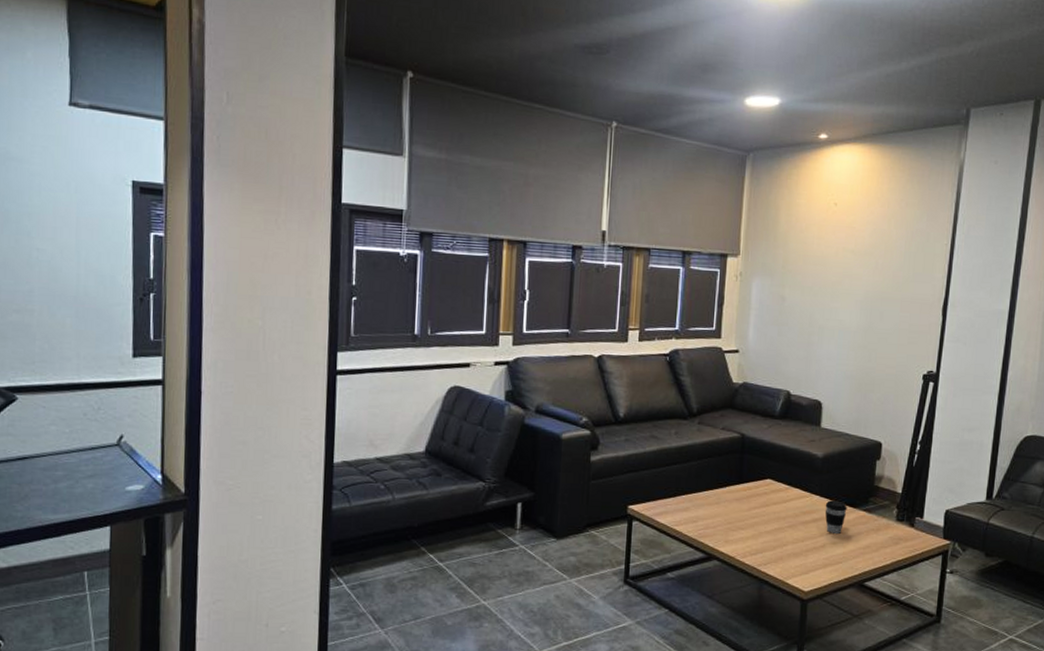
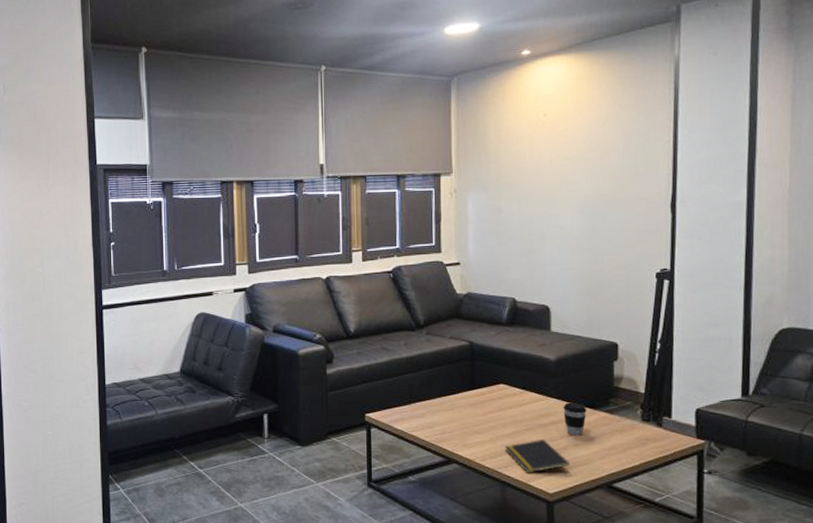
notepad: none [766,536,826,571] -> present [505,439,570,473]

